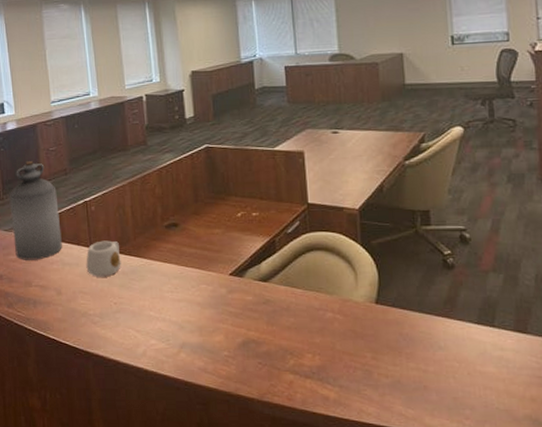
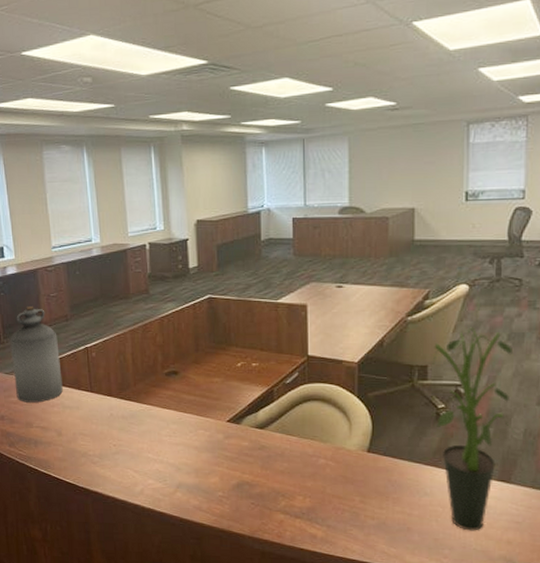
mug: present [86,240,121,277] -> none [86,386,121,420]
potted plant: none [434,169,533,388] -> present [432,327,521,531]

